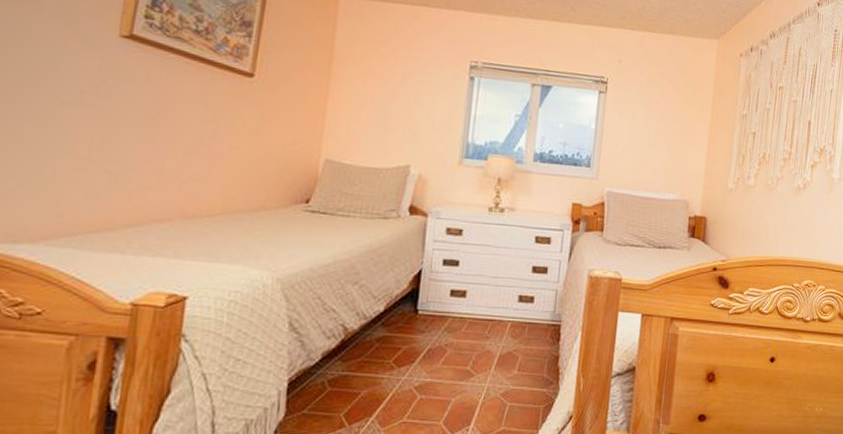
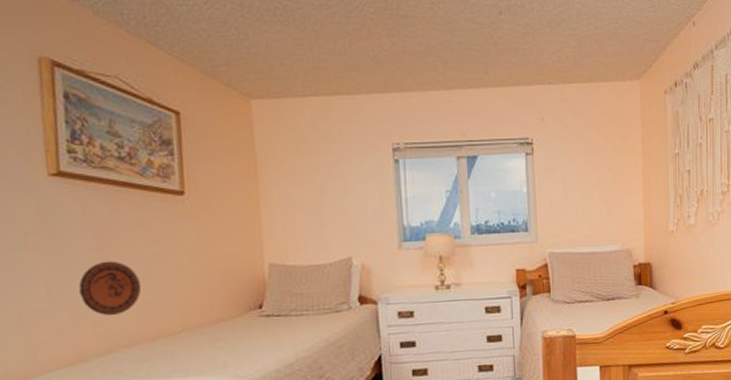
decorative plate: none [123,130,190,188] -> present [79,260,142,316]

